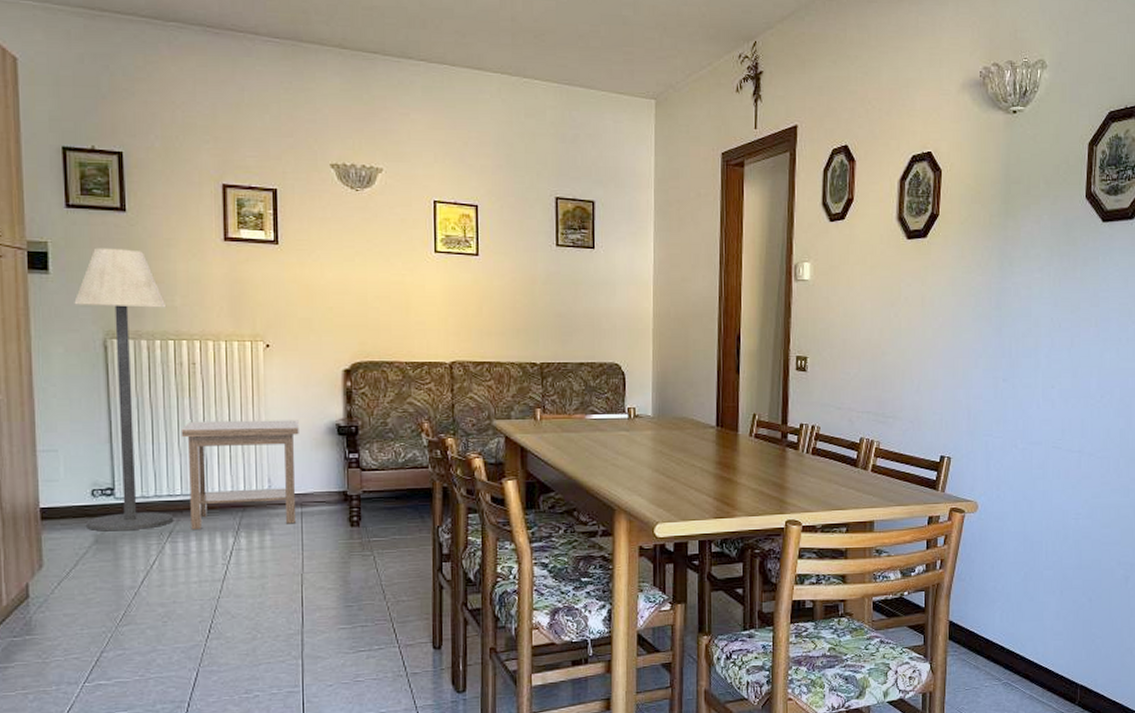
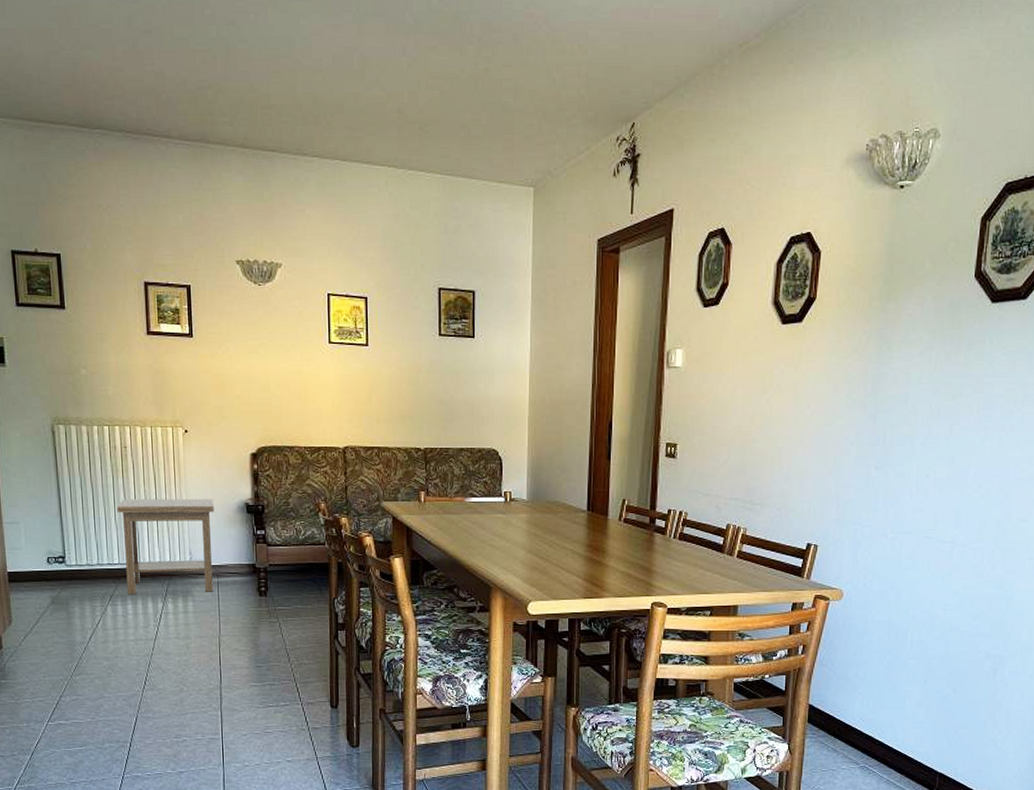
floor lamp: present [74,247,174,532] -> none [26,342,114,594]

